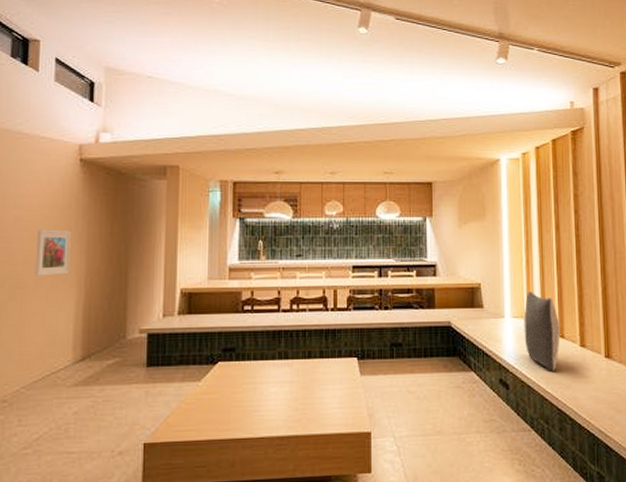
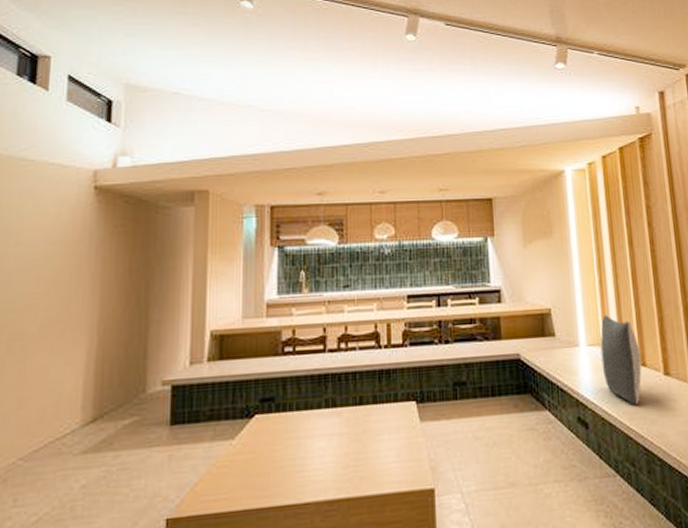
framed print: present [34,229,71,276] -> none [37,268,82,324]

